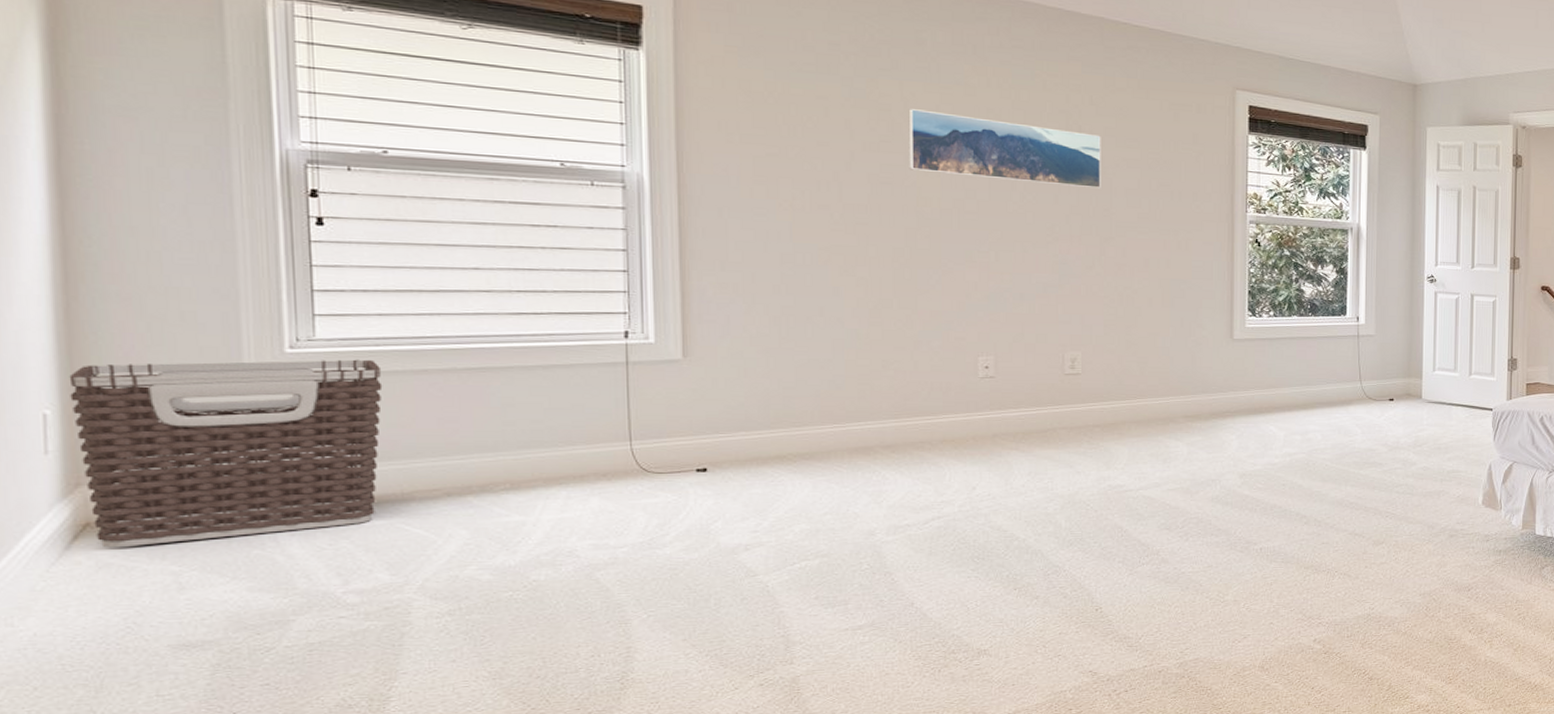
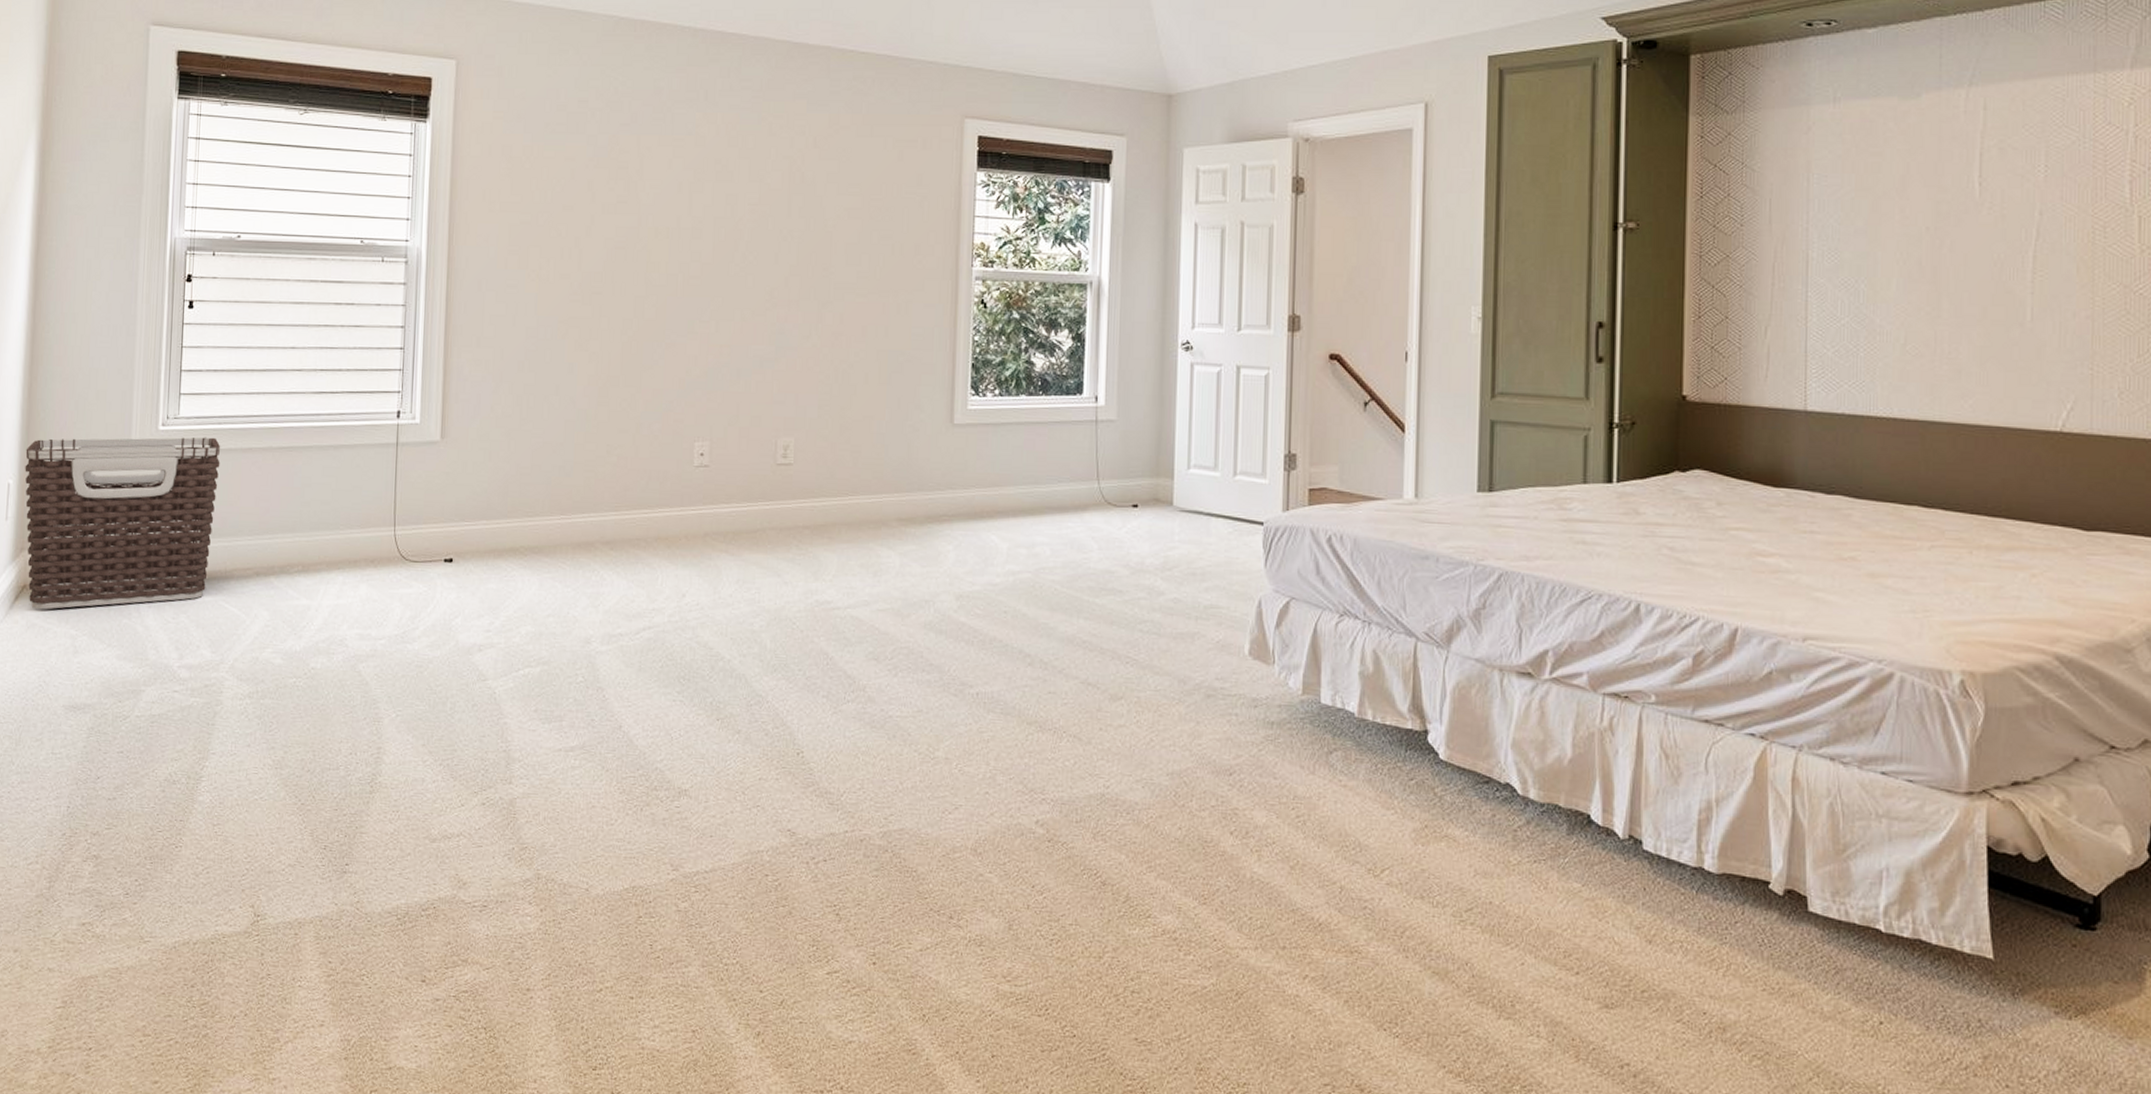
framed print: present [908,109,1101,189] -> none [641,165,823,245]

